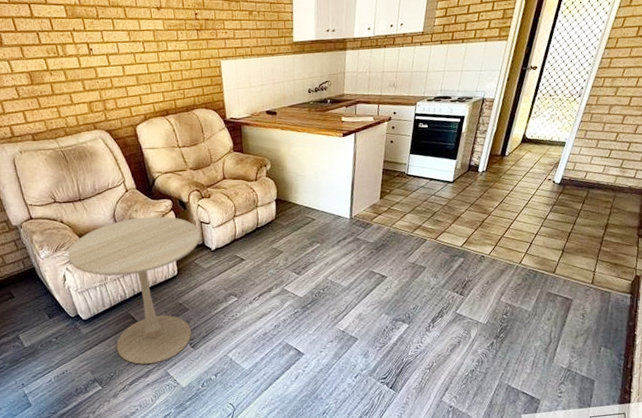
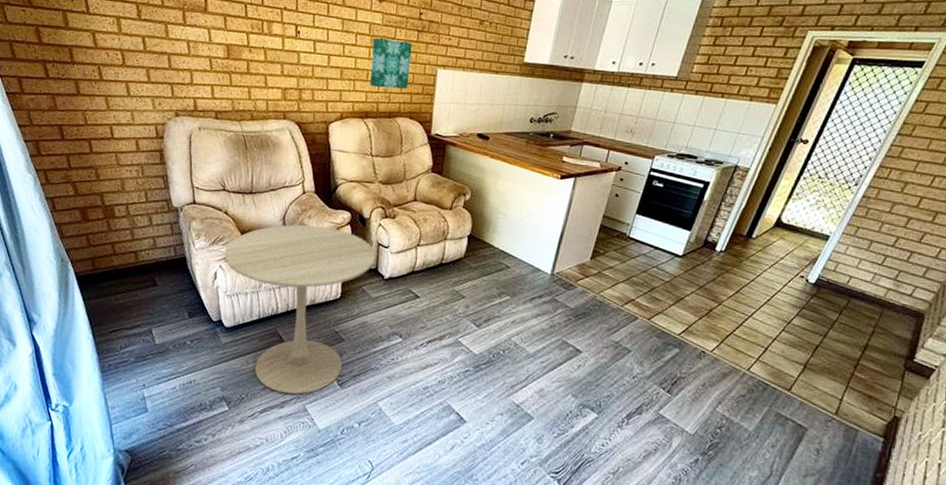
wall art: none [158,41,198,87] -> present [370,37,413,89]

